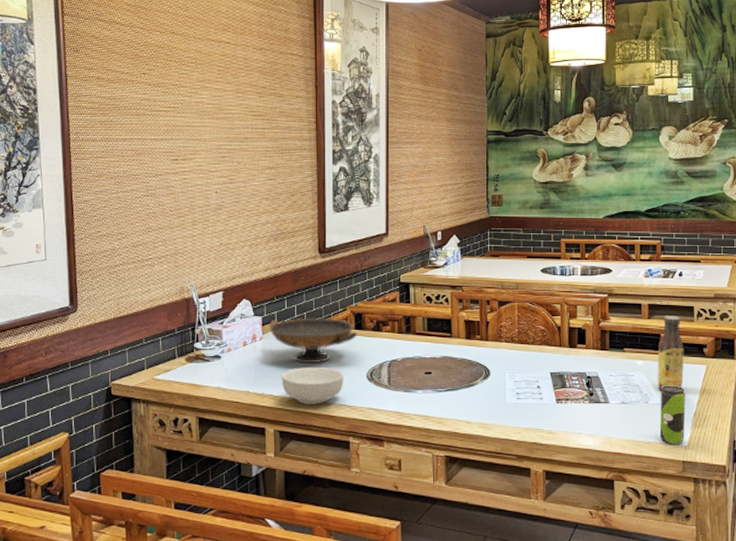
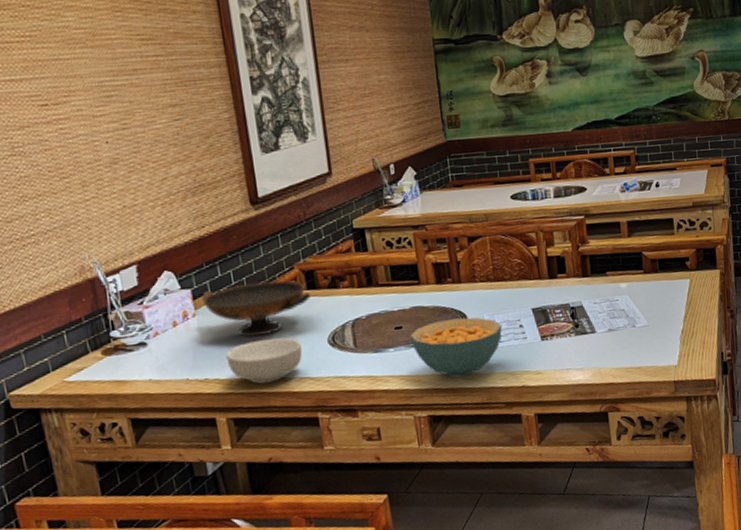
cereal bowl: none [438,372,520,426] -> present [410,317,502,378]
sauce bottle: present [657,316,684,390] -> none [640,230,669,311]
beverage can: present [659,385,686,444] -> none [647,304,674,366]

